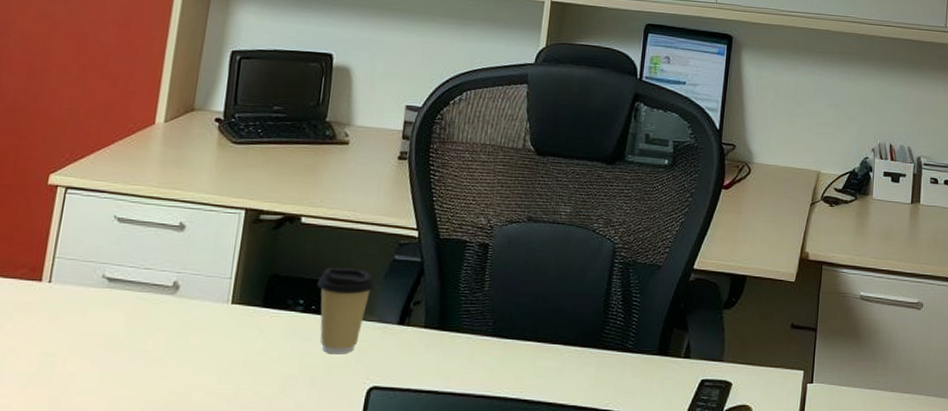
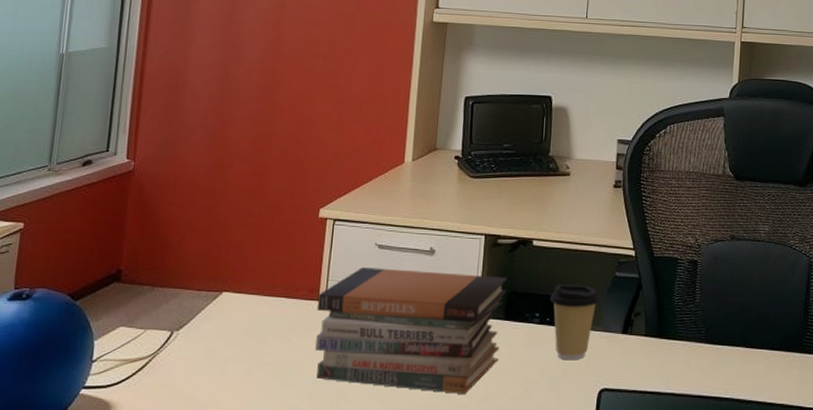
book stack: none [33,242,269,391] -> present [315,266,508,394]

